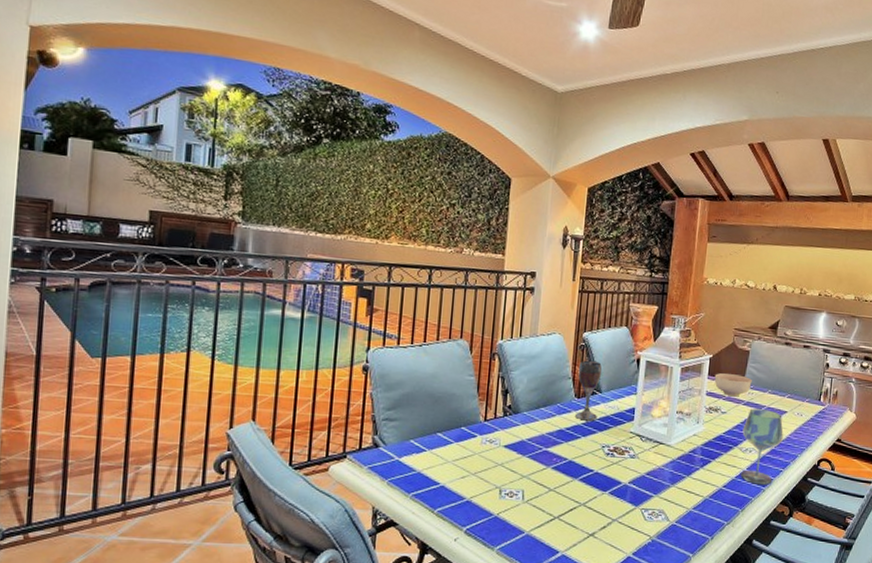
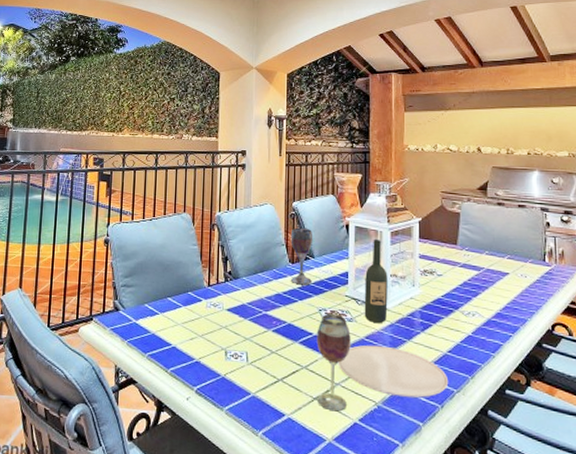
wineglass: none [593,450,632,546] -> present [316,314,351,411]
plate: none [616,481,721,532] -> present [337,345,449,399]
wine bottle: none [647,375,674,460] -> present [364,240,388,324]
bowl: present [714,373,752,397] -> none [426,236,466,259]
wine glass: present [741,408,783,485] -> none [462,271,508,351]

